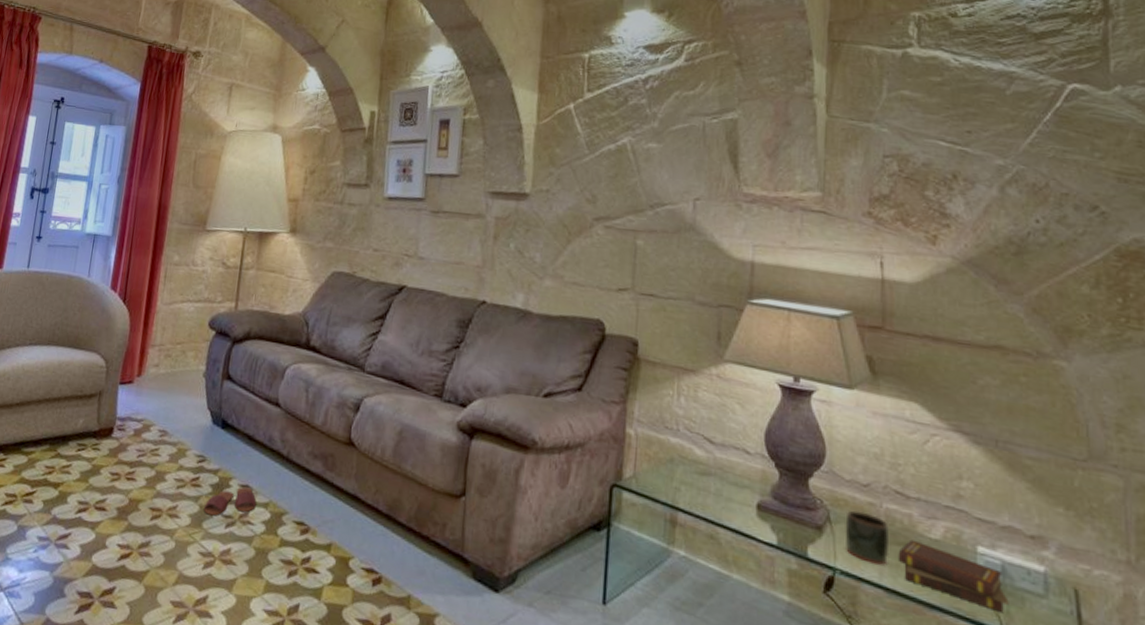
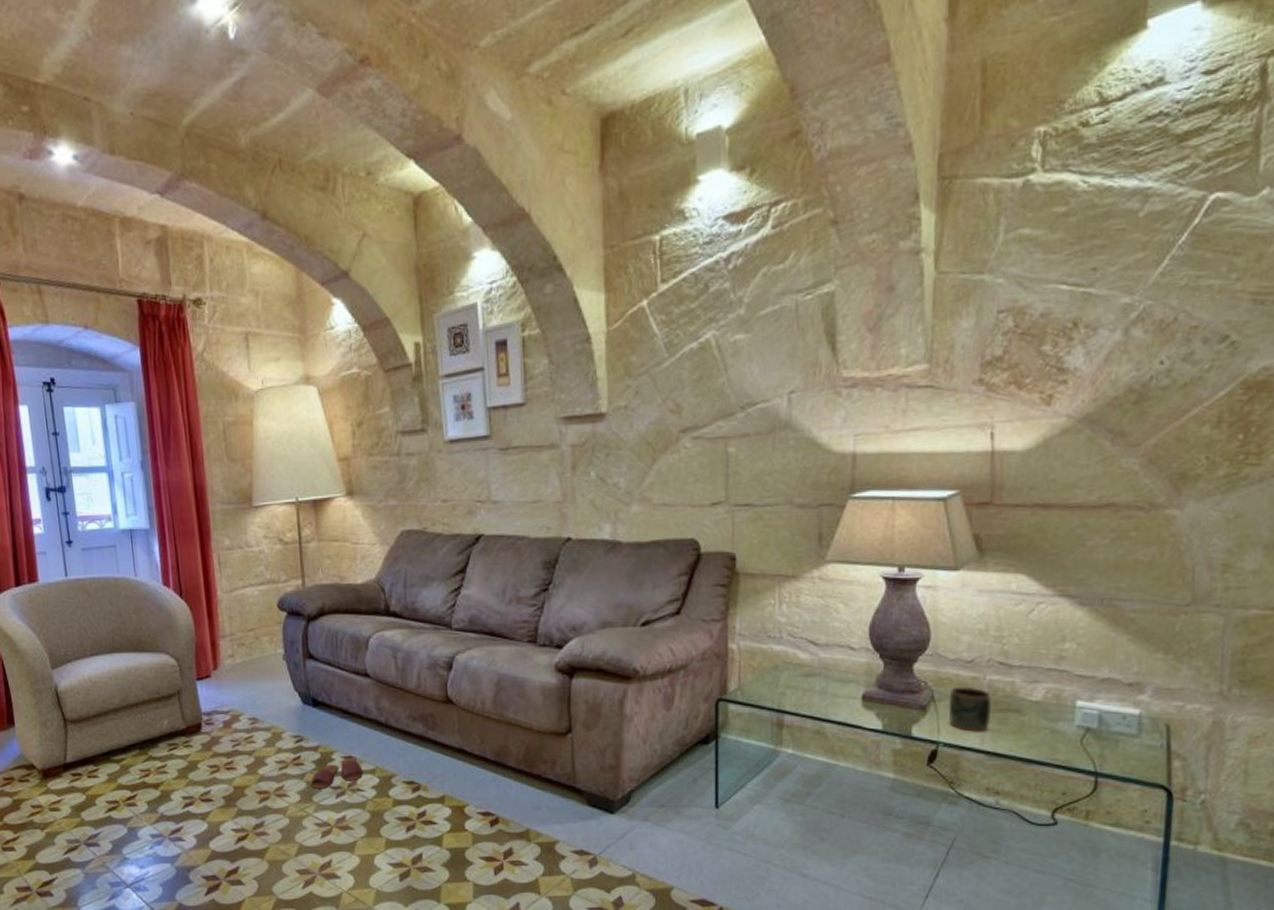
book set: present [898,539,1009,612] -> none [999,705,1104,756]

